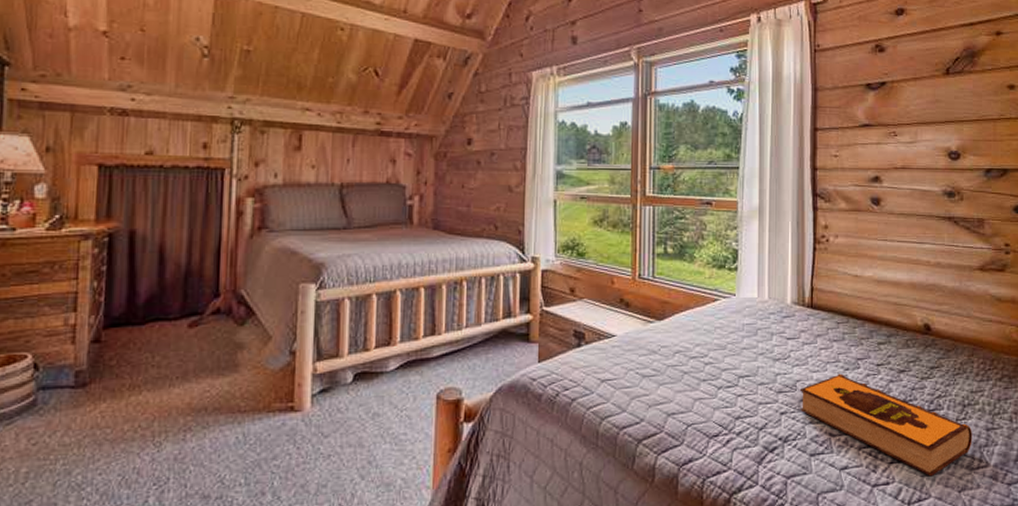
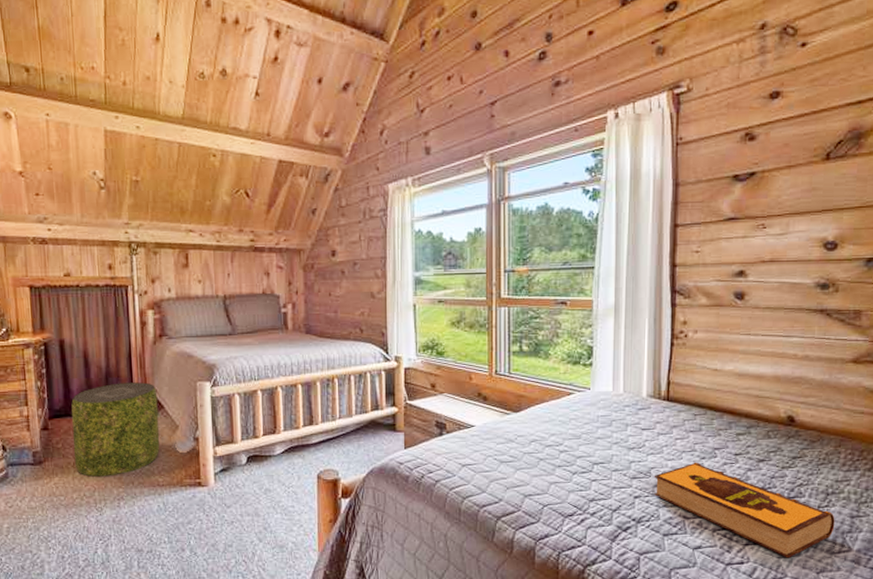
pouf: none [130,283,249,402] -> present [71,382,160,477]

